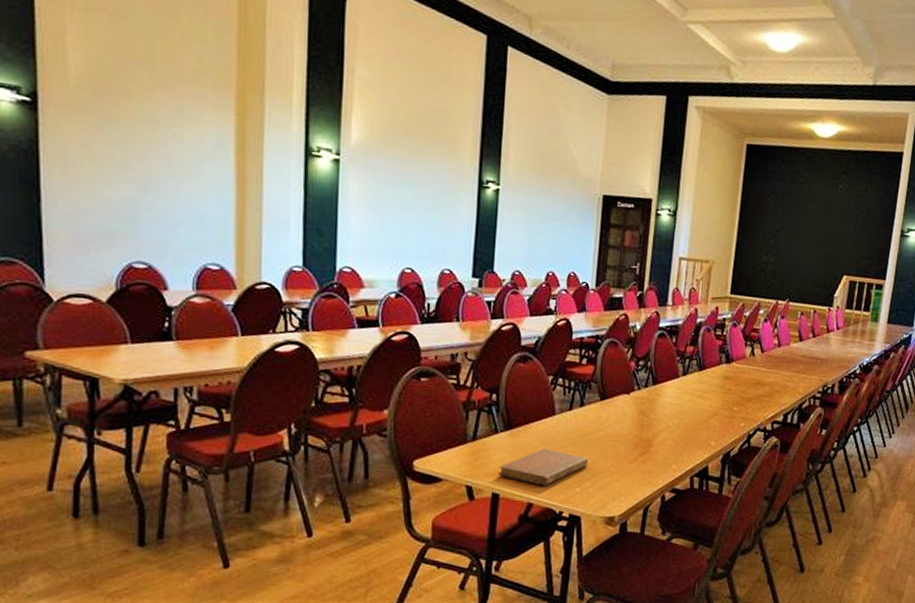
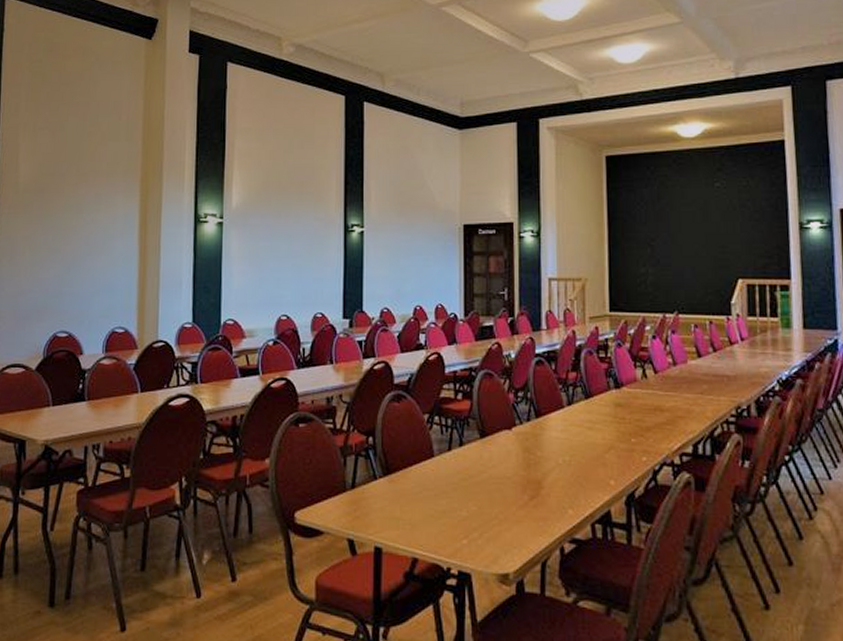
notebook: present [498,448,588,486] -> none [380,495,473,538]

